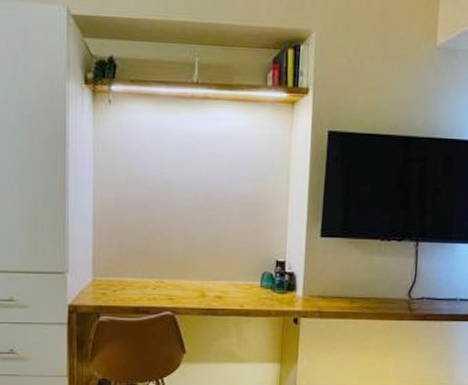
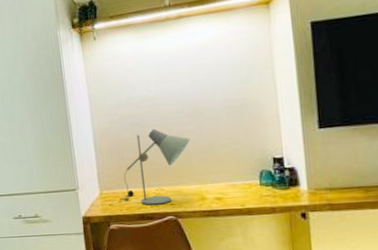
desk lamp: none [114,214,199,298] -> present [119,128,190,205]

